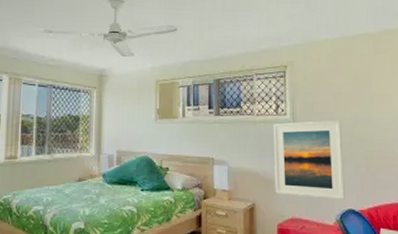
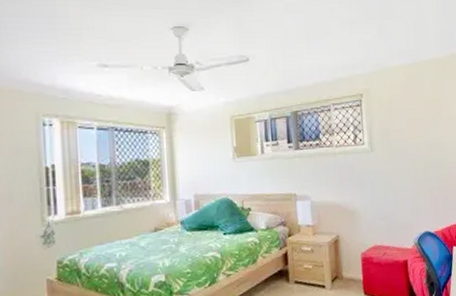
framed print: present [273,121,345,200] -> none [352,147,422,224]

